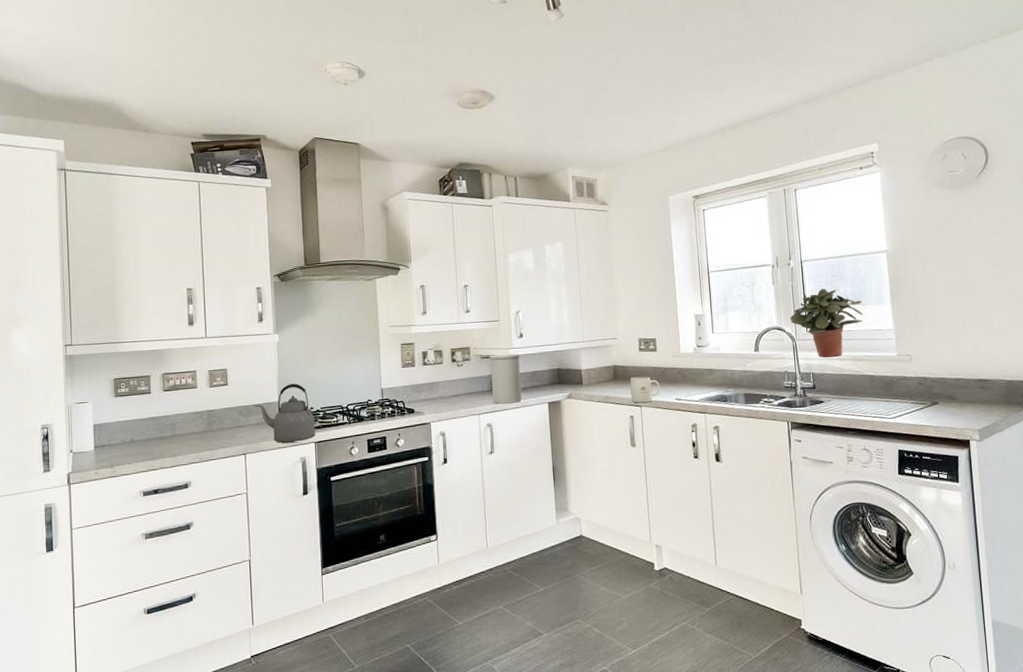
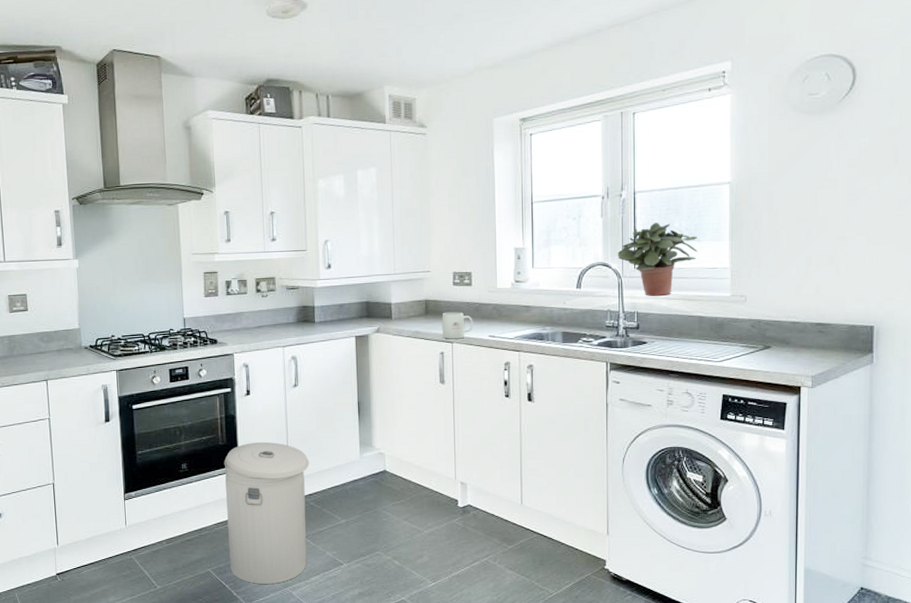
kettle: present [255,383,315,443] -> none [55,311,117,370]
can: none [422,510,507,659] -> present [224,442,309,584]
canister: present [489,353,522,404] -> none [295,285,328,337]

